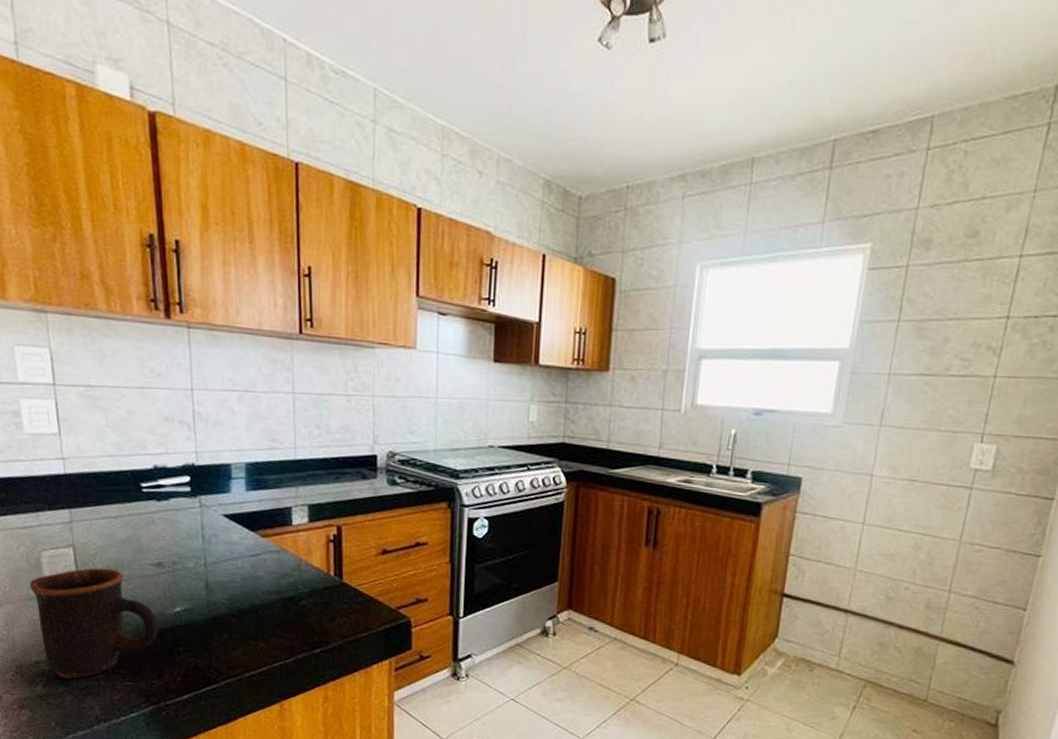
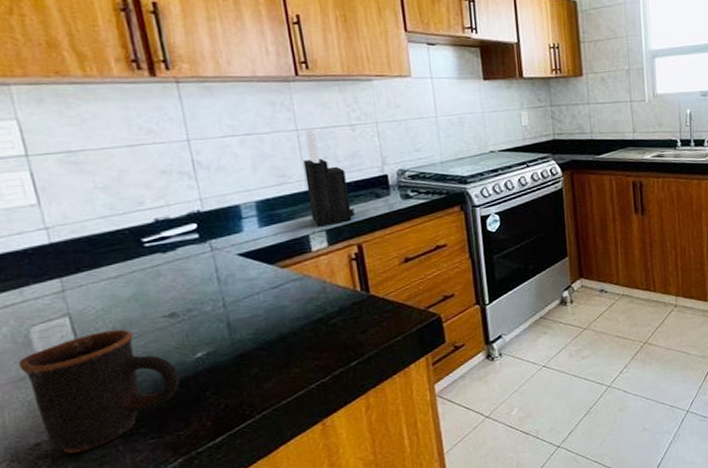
knife block: none [296,394,339,501] -> present [303,130,355,227]

